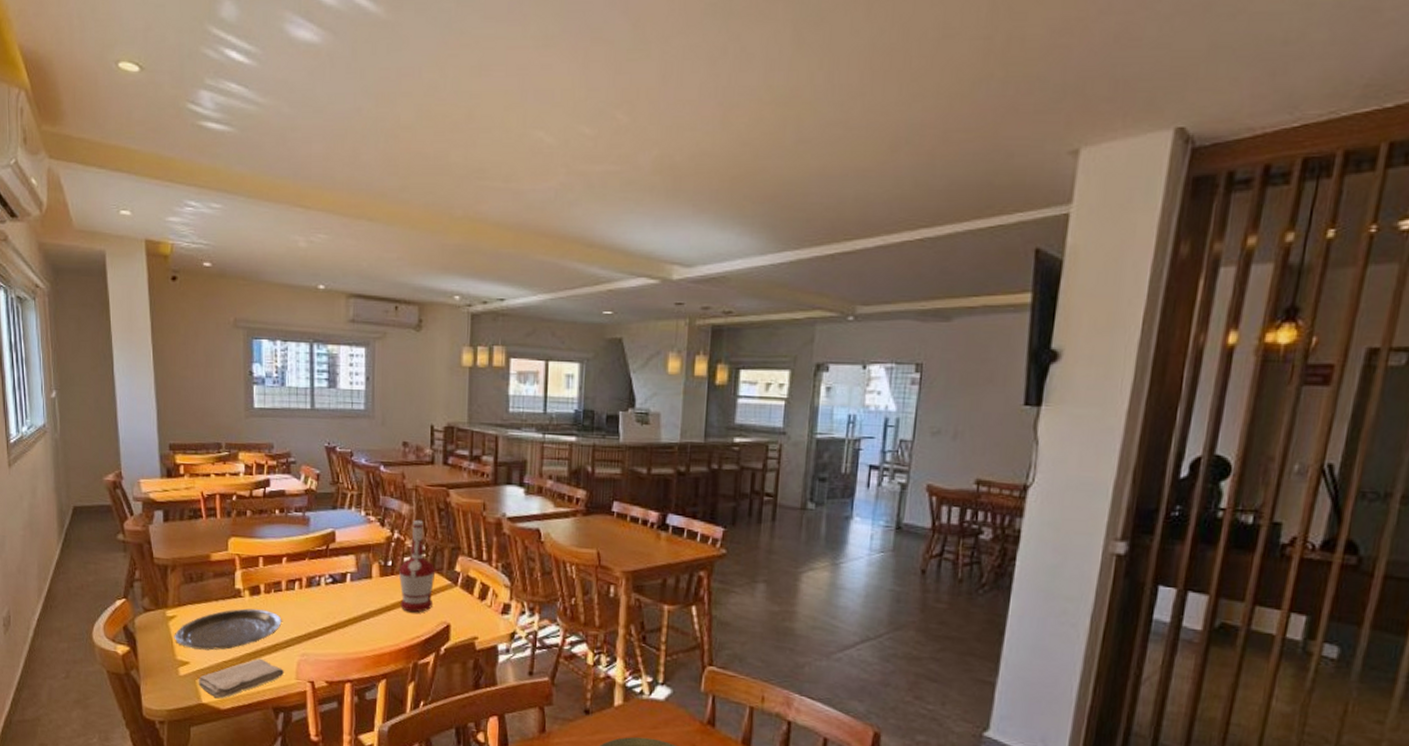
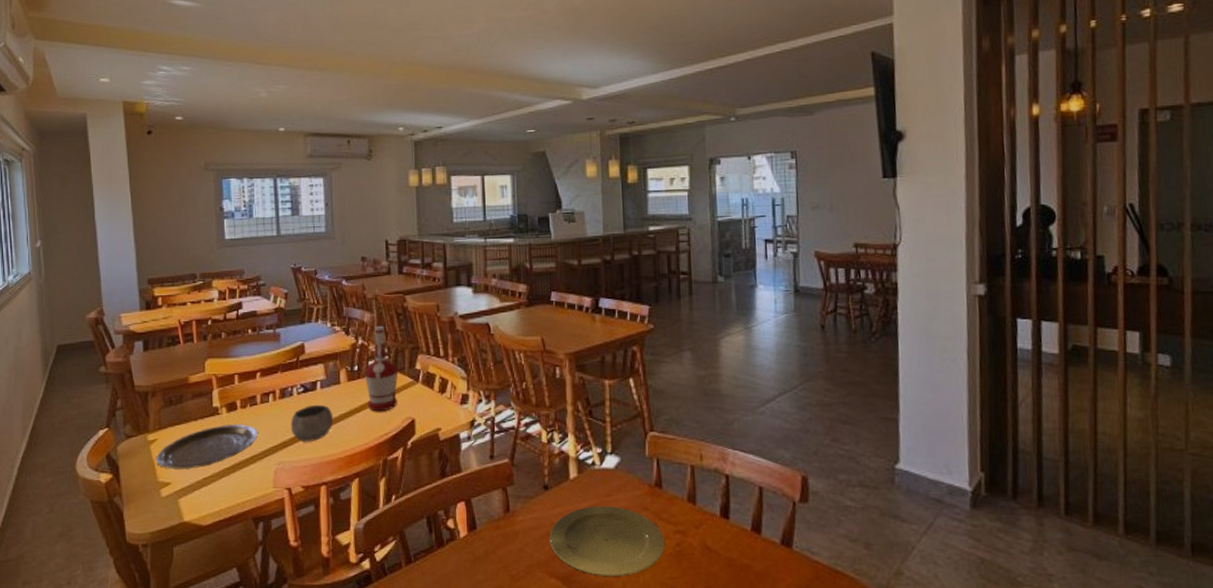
washcloth: present [198,658,284,698] -> none [179,471,262,514]
bowl: none [316,597,363,636] -> present [290,404,334,441]

